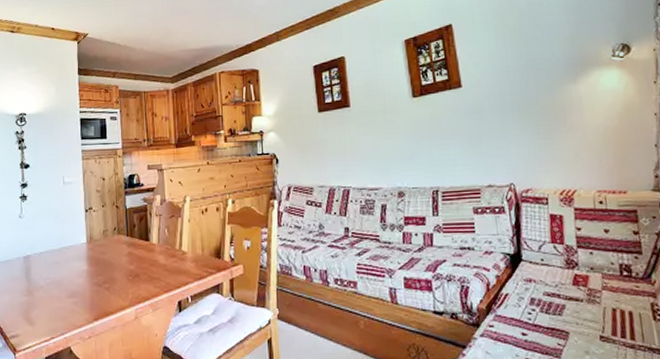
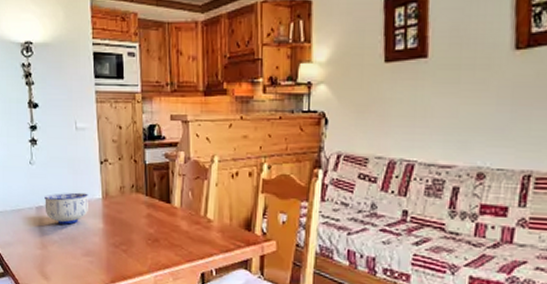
bowl: none [32,239,74,270] -> present [45,192,88,225]

